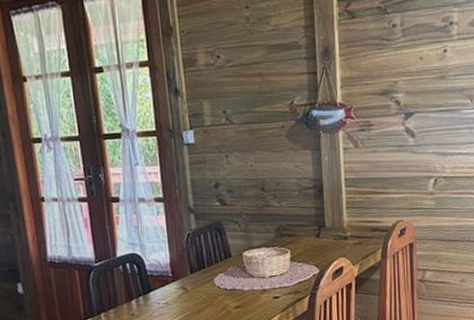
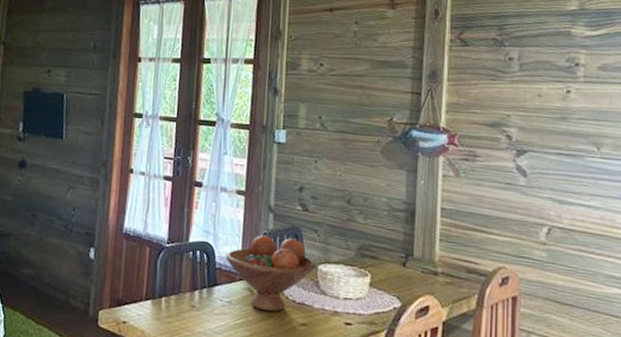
fruit bowl: none [154,233,240,304] -> present [225,235,316,312]

